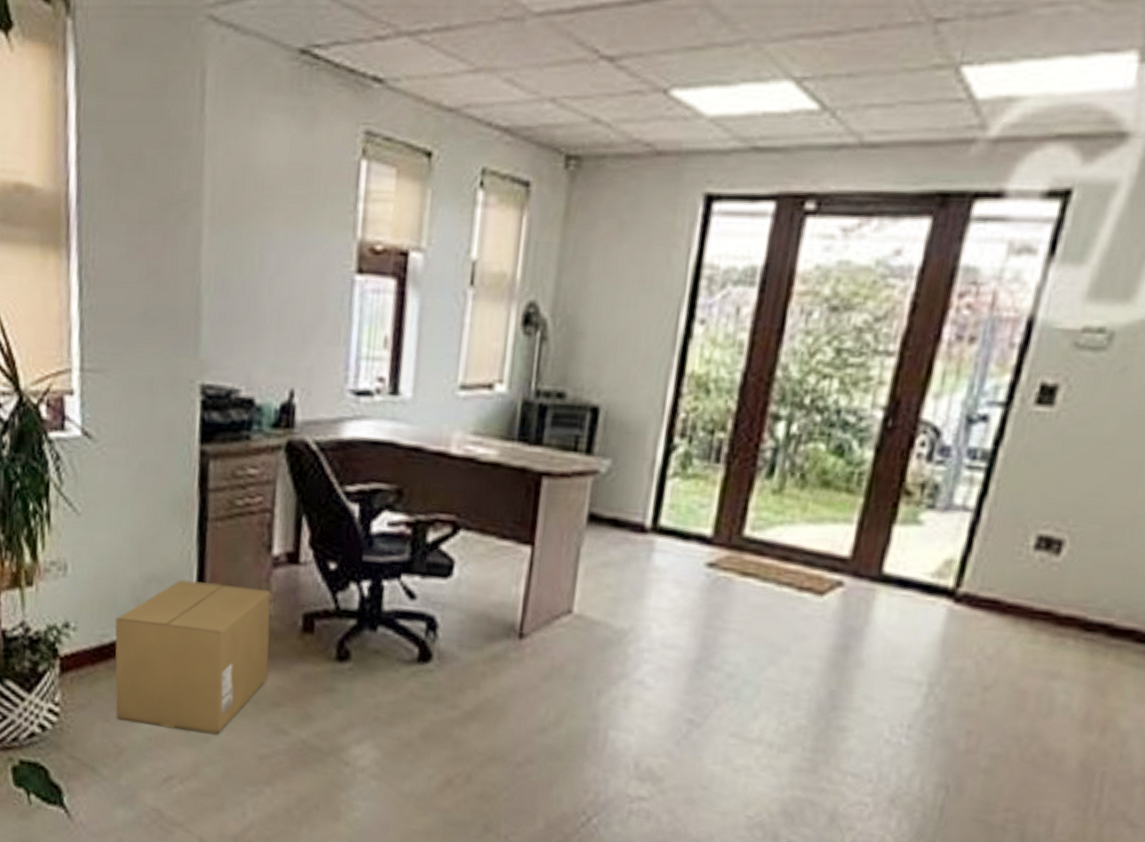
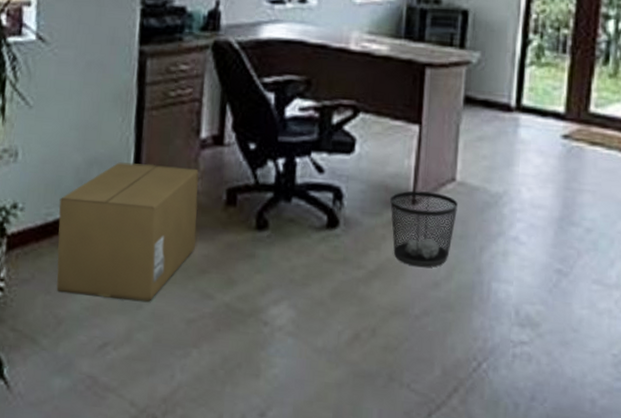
waste bin: none [492,623,574,710] -> present [389,190,458,267]

